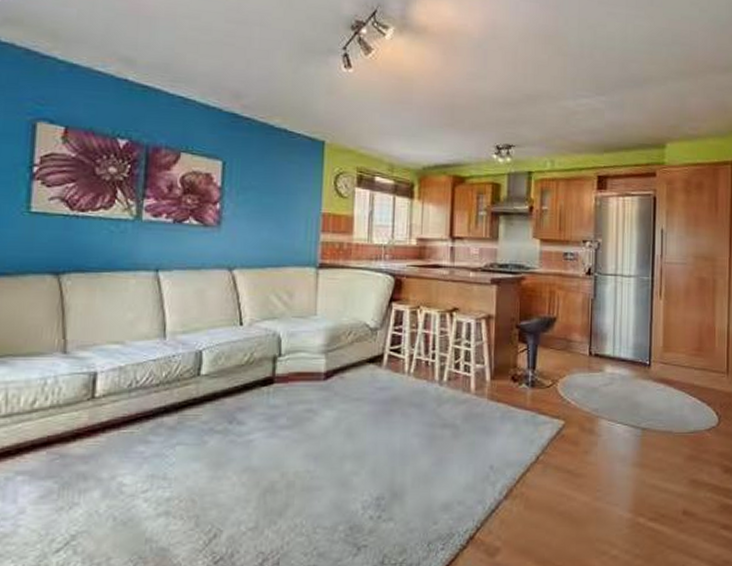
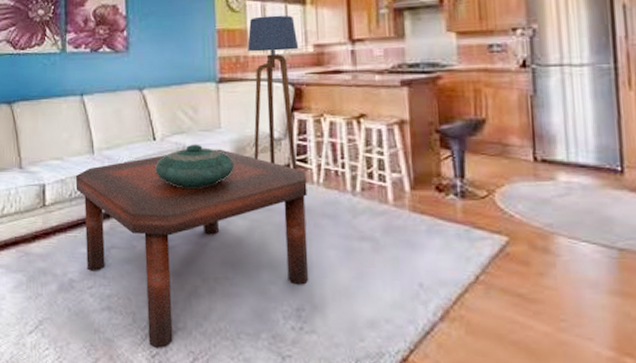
coffee table: none [137,336,399,554] -> present [75,149,309,349]
decorative bowl: none [239,330,327,378] -> present [155,144,235,188]
floor lamp: none [349,205,403,360] -> present [247,15,299,170]

